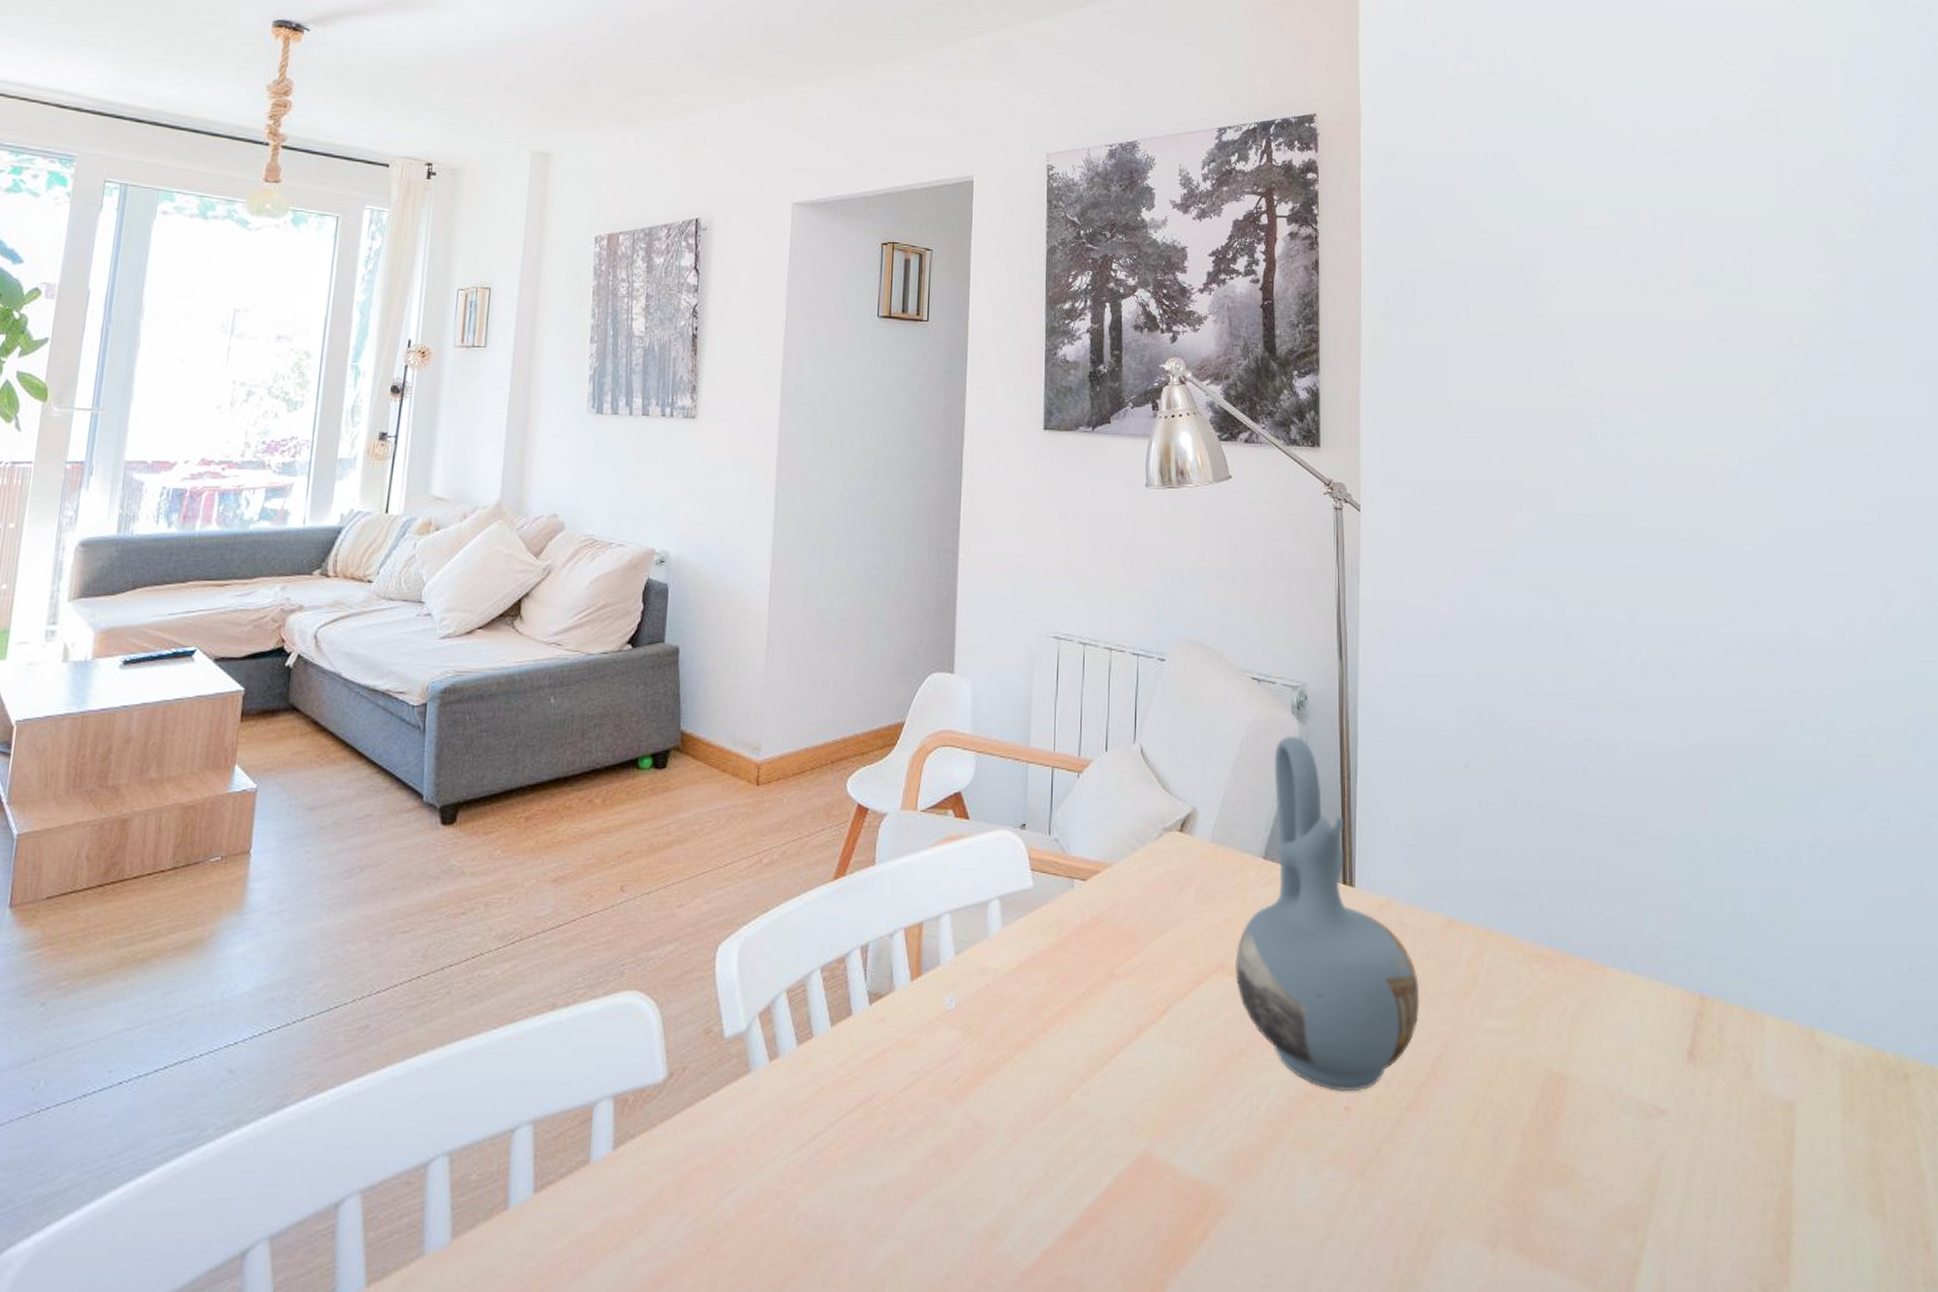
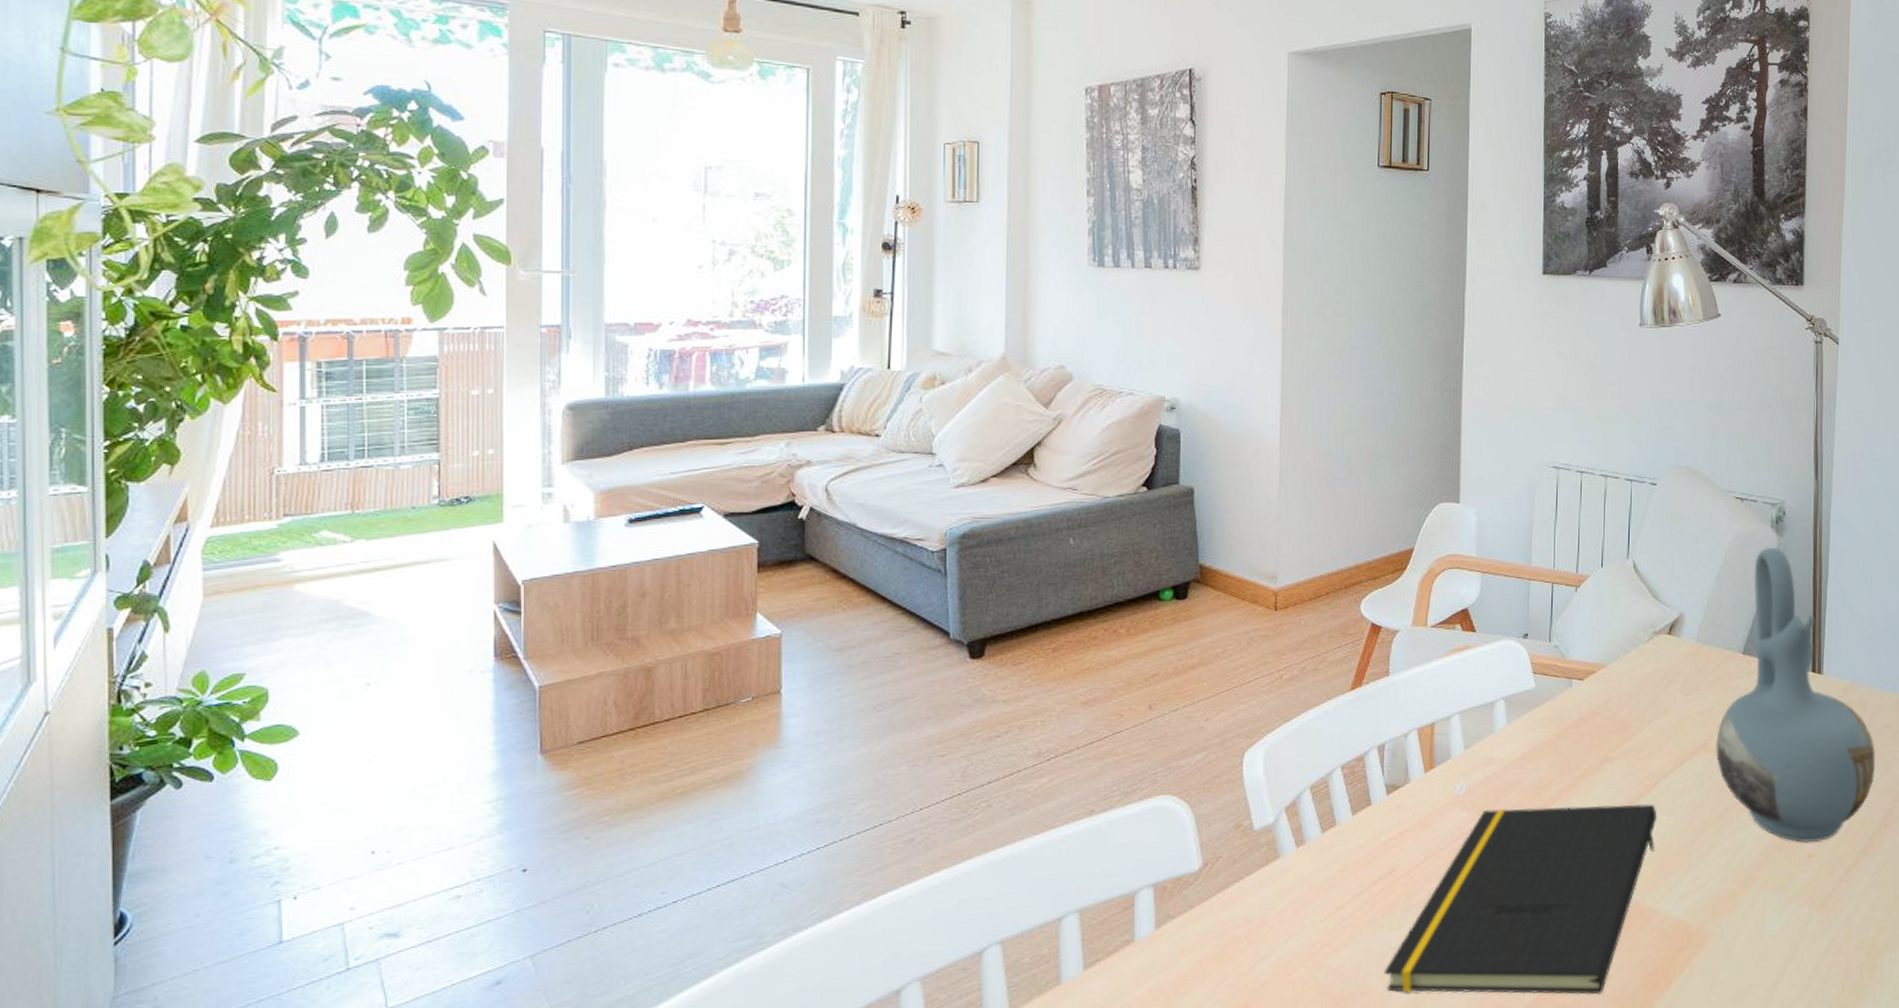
notepad: none [860,1028,1170,1267] -> present [1384,804,1657,995]

